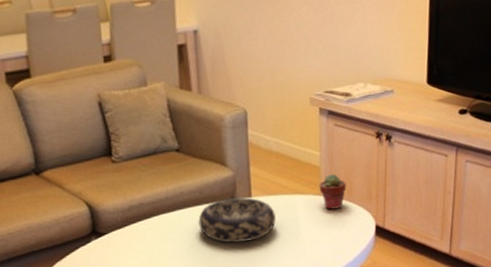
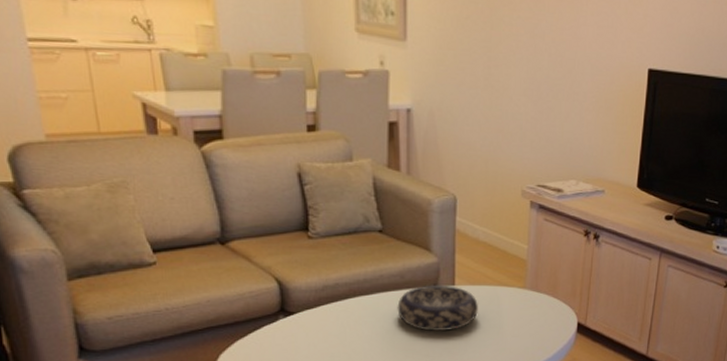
potted succulent: present [319,174,347,210] -> none [524,269,552,304]

